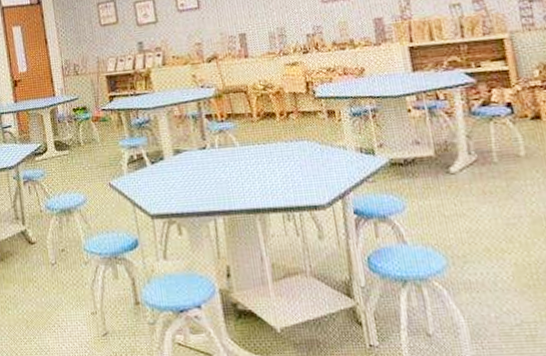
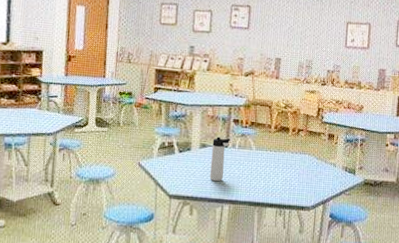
thermos bottle: none [186,138,208,192] -> present [209,136,230,182]

